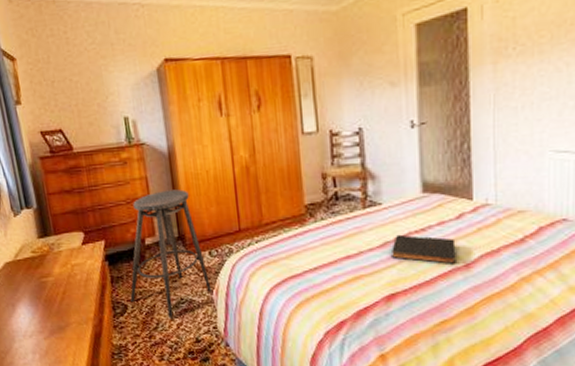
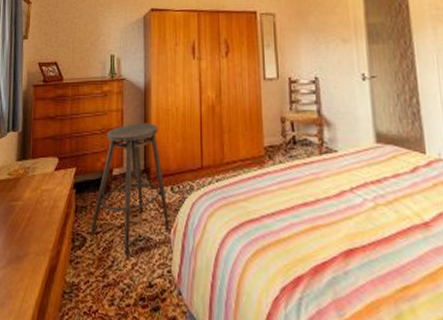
book: present [392,234,456,264] -> none [348,184,414,221]

